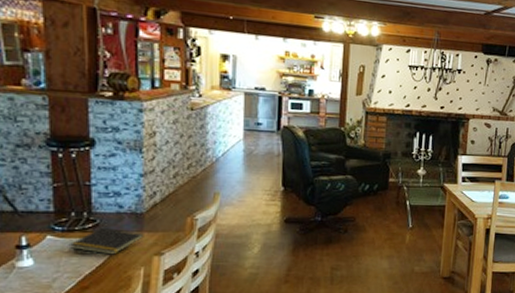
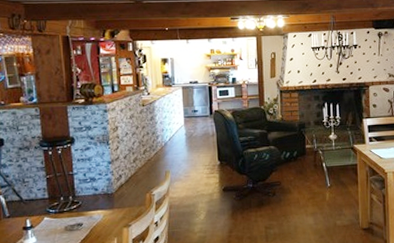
notepad: present [68,227,144,255] -> none [60,207,115,230]

